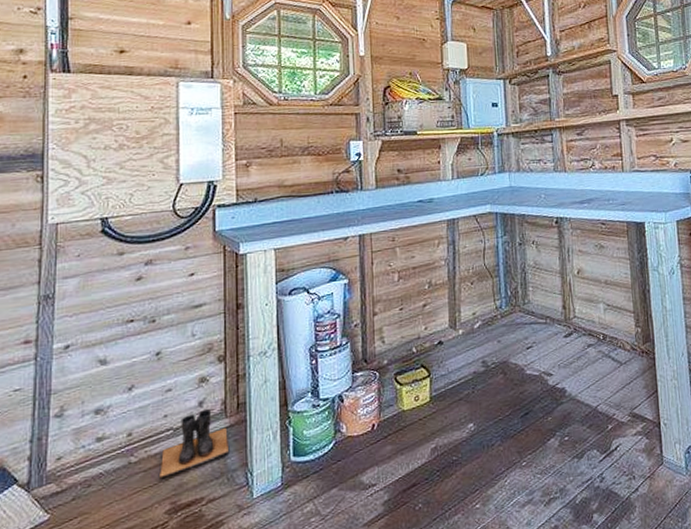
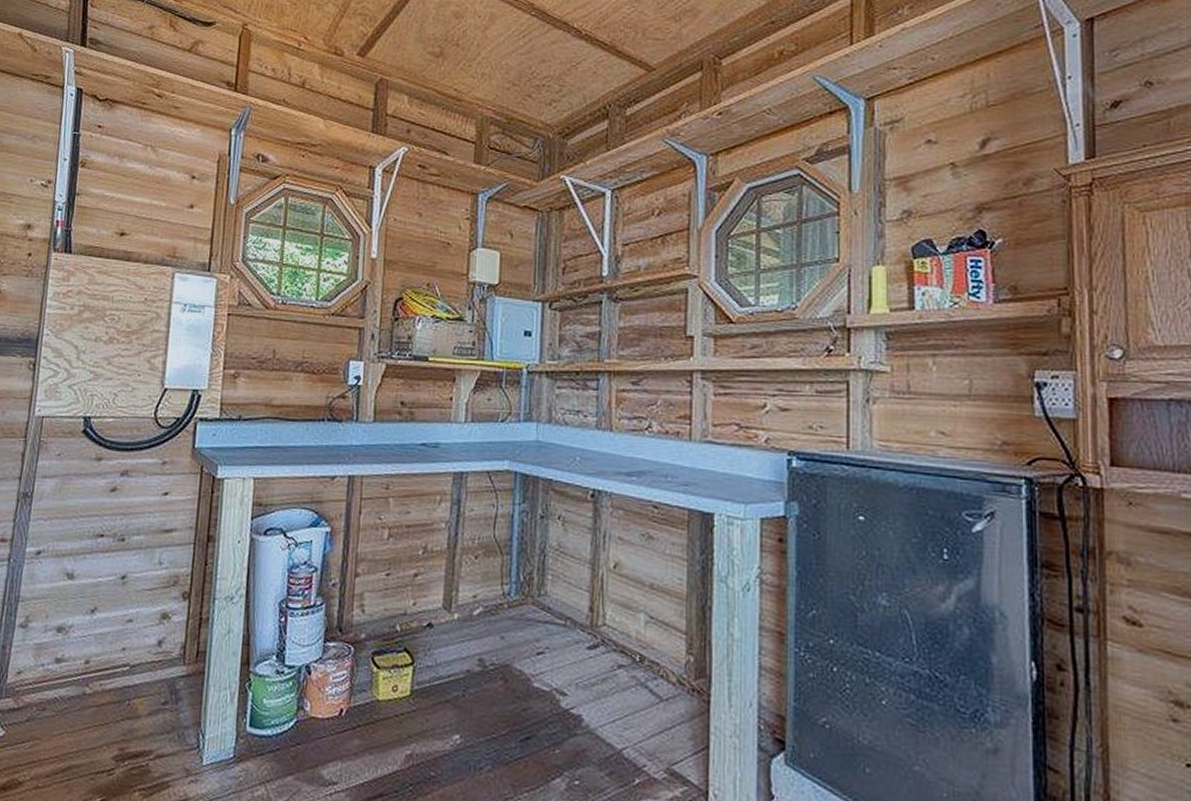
boots: present [160,409,230,479] -> none [111,651,184,719]

